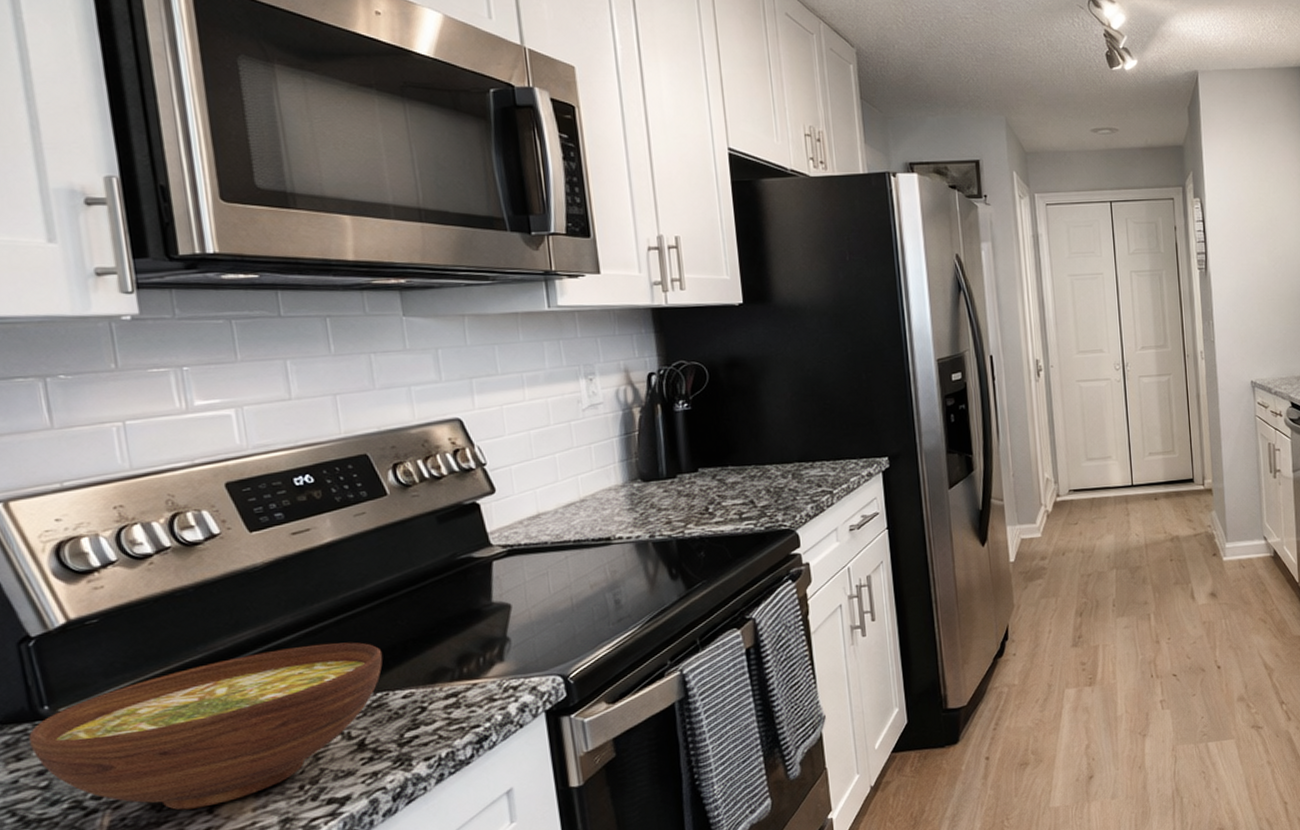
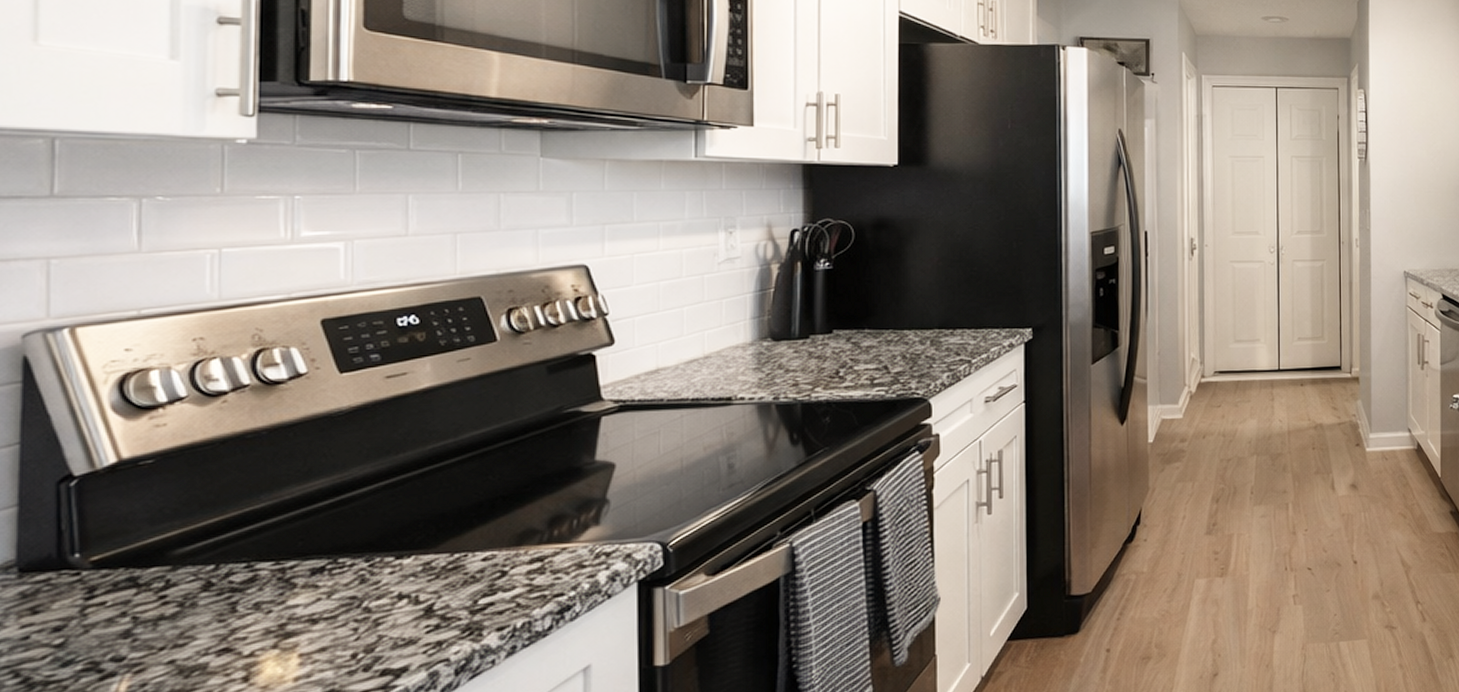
bowl: present [29,642,383,810] -> none [51,497,467,677]

